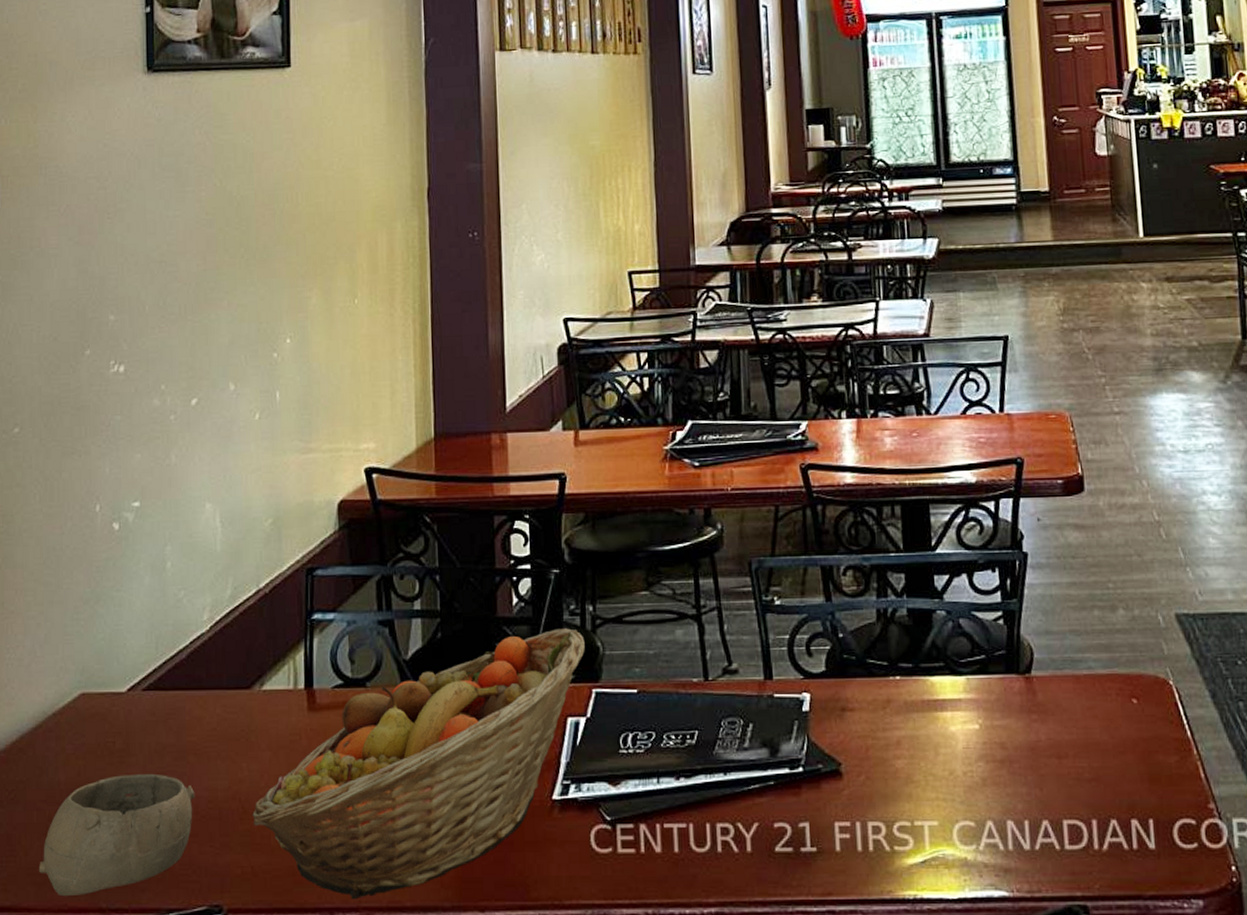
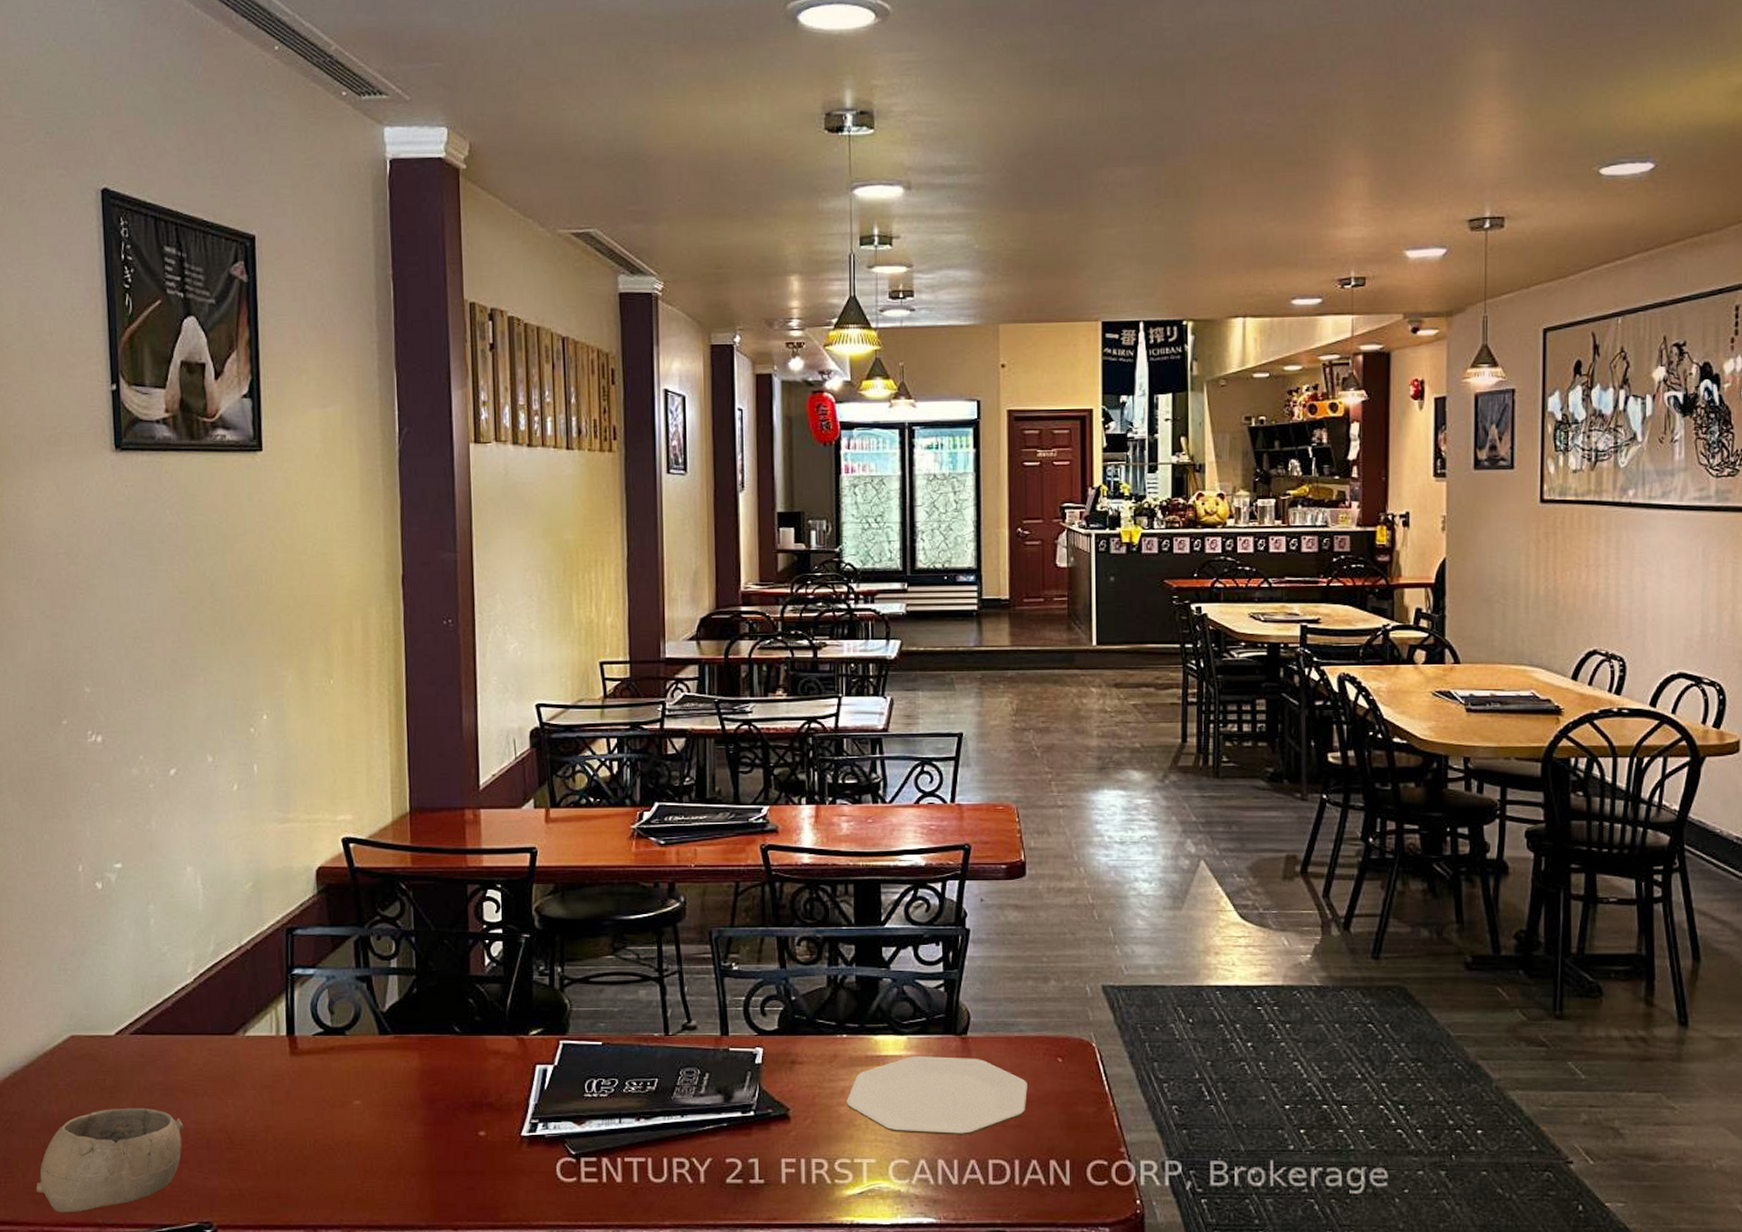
fruit basket: present [252,628,585,900] -> none [239,987,553,1219]
plate: none [903,699,1101,792] -> present [847,1056,1028,1135]

